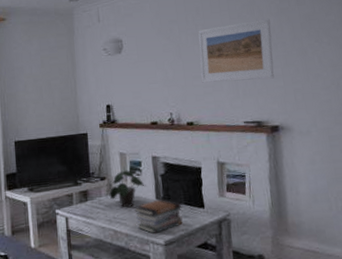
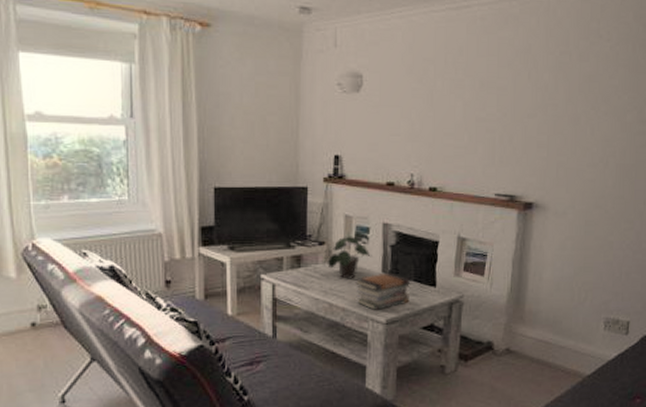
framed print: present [198,18,274,83] -> none [453,72,545,147]

